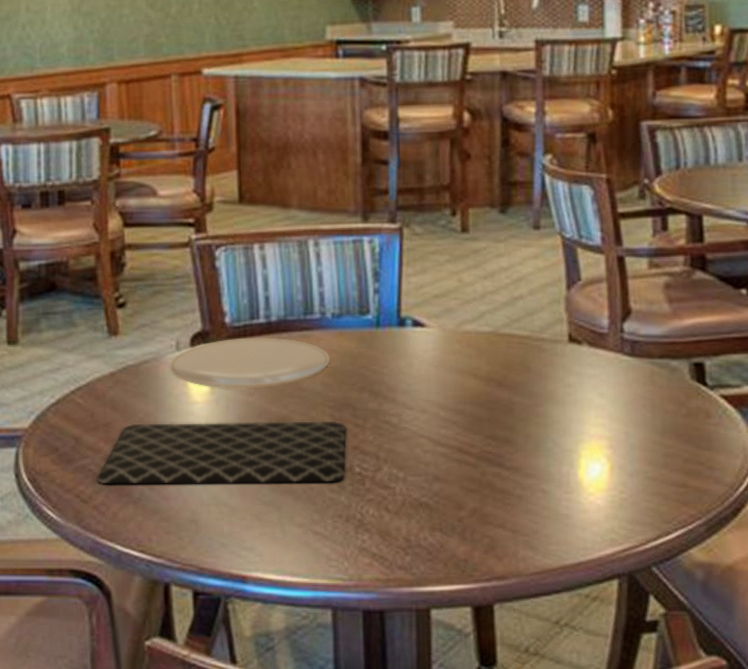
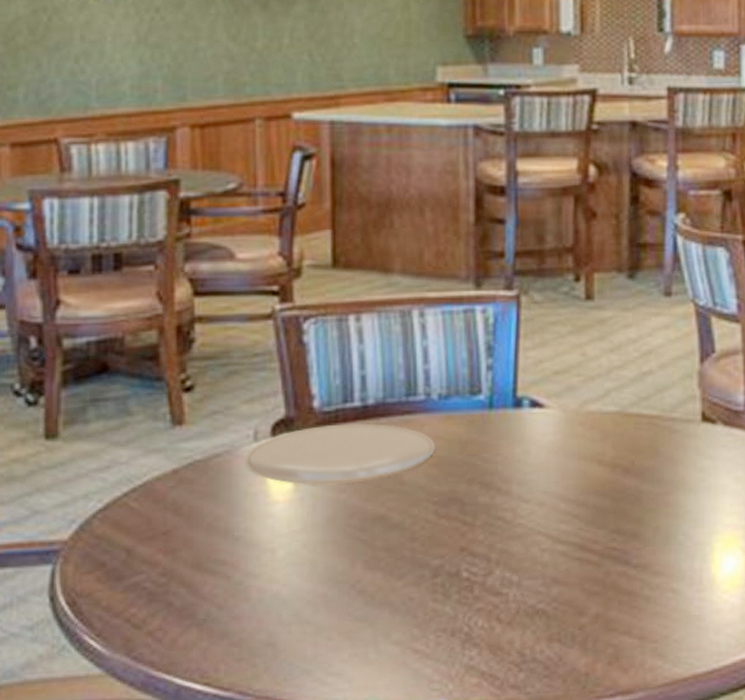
placemat: present [97,421,348,484] -> none [153,518,454,605]

